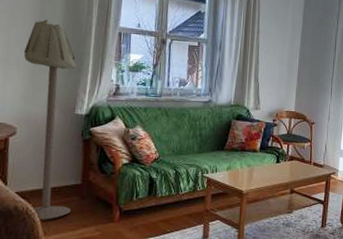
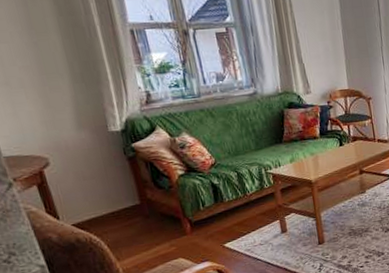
floor lamp: present [23,19,77,220] -> none [23,27,138,247]

